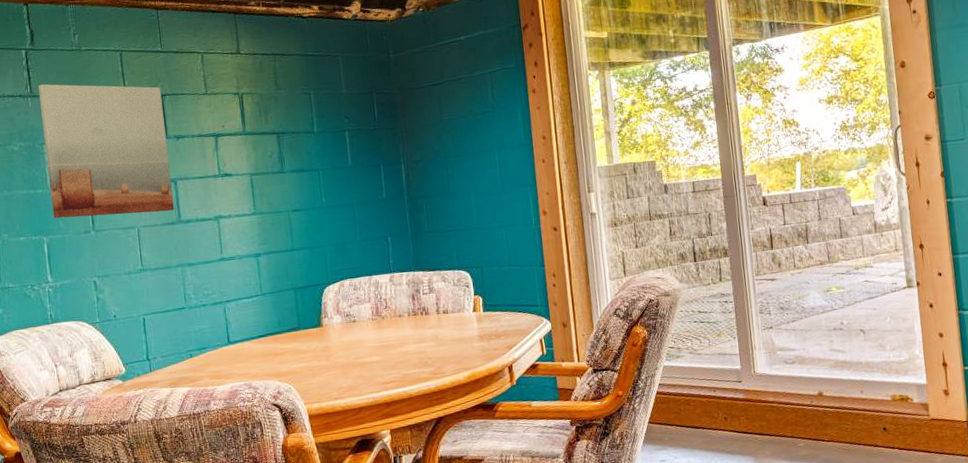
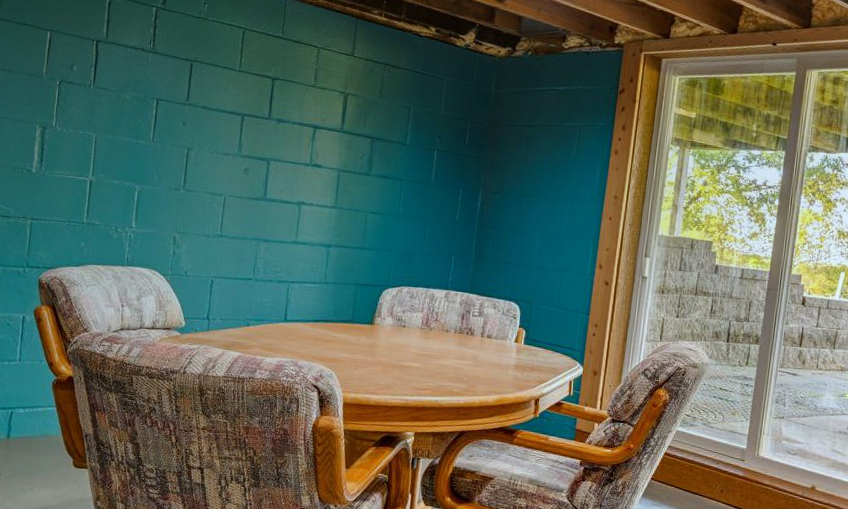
wall art: present [38,84,174,219] -> none [149,43,274,187]

